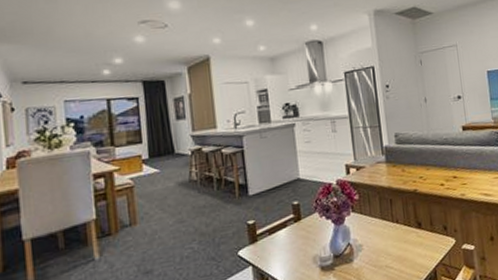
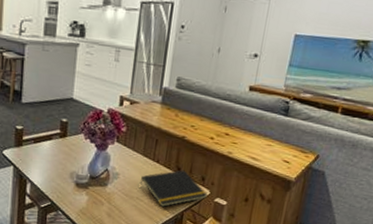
notepad: none [385,224,454,269] -> present [139,170,208,207]

